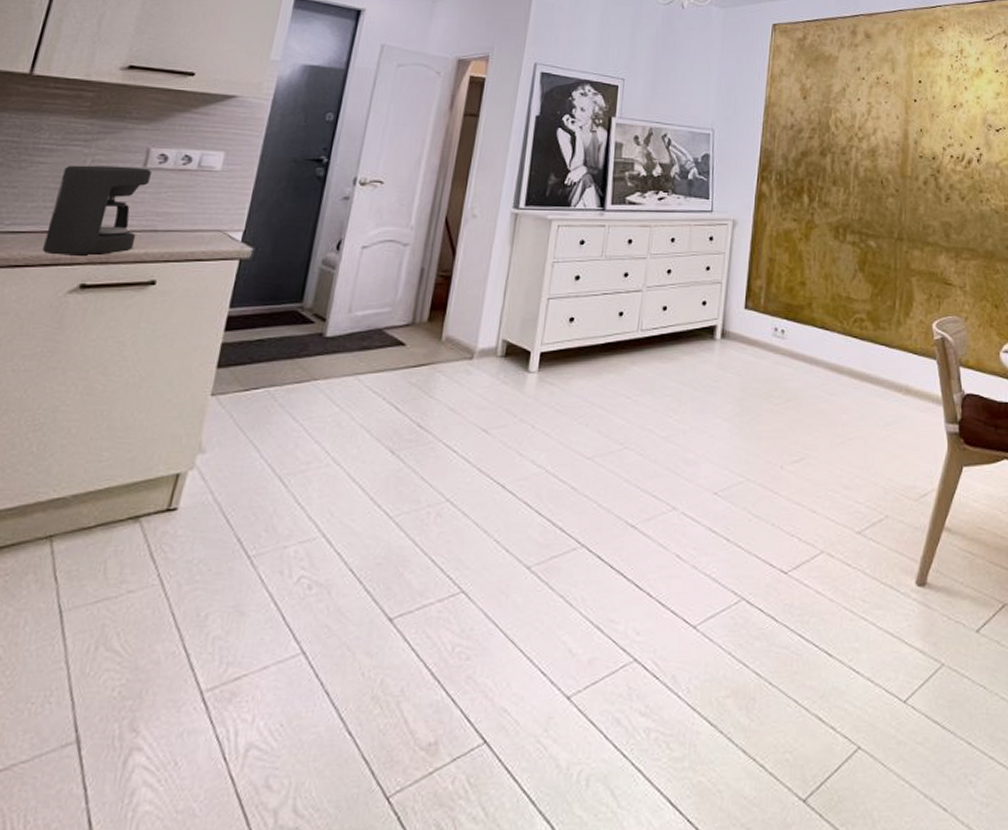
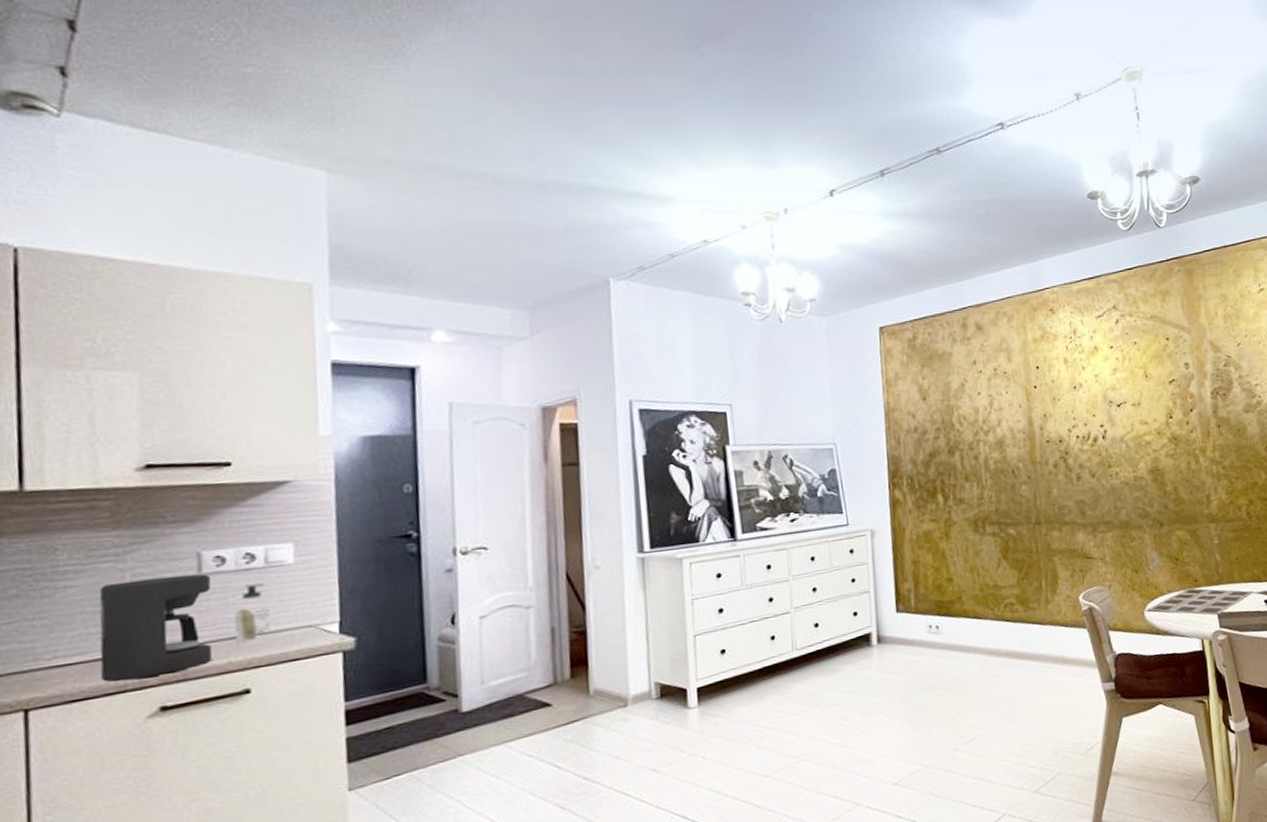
soap dispenser: none [155,184,191,238] -> present [234,583,270,645]

